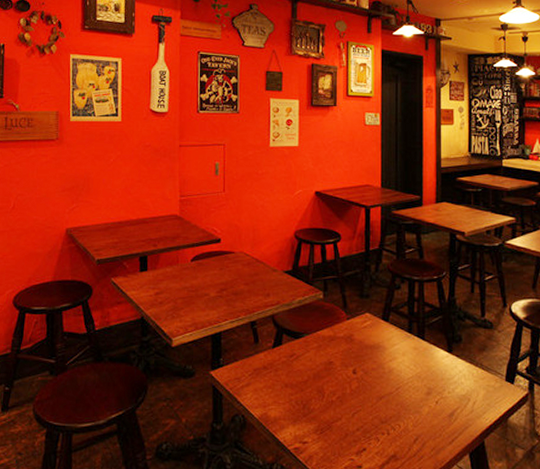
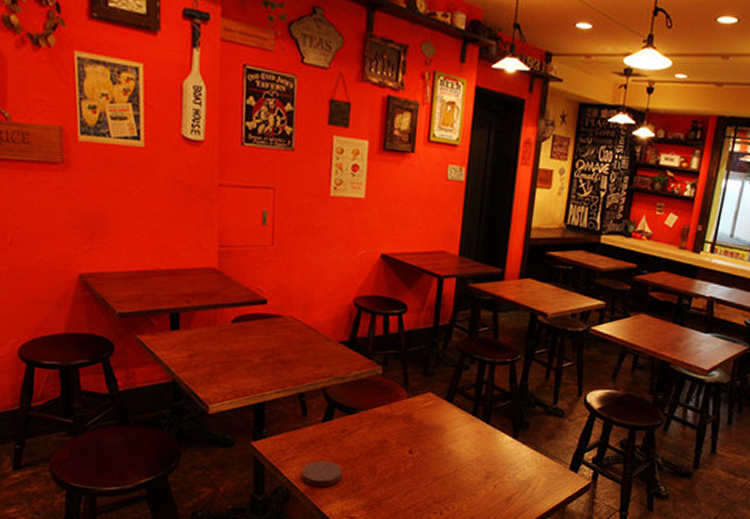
coaster: none [256,386,293,412] -> present [302,460,342,486]

